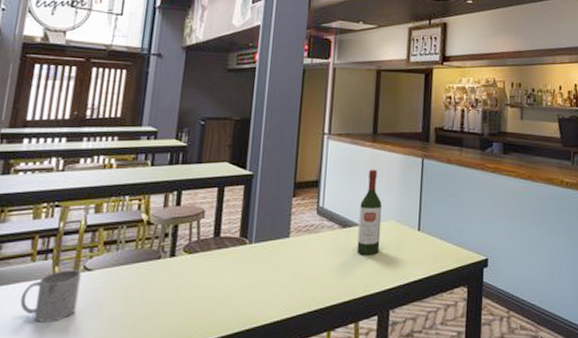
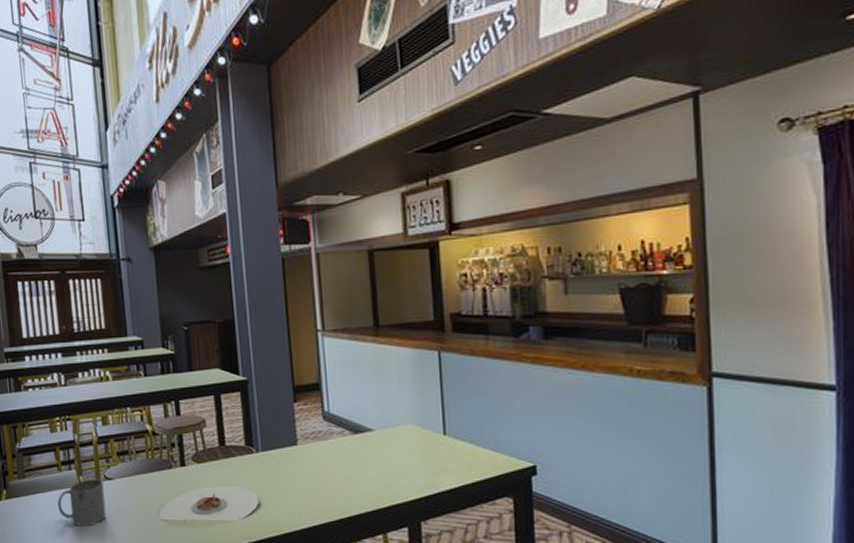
plate: none [135,277,244,314] -> present [158,486,259,521]
wine bottle: present [357,169,382,255] -> none [370,367,400,463]

